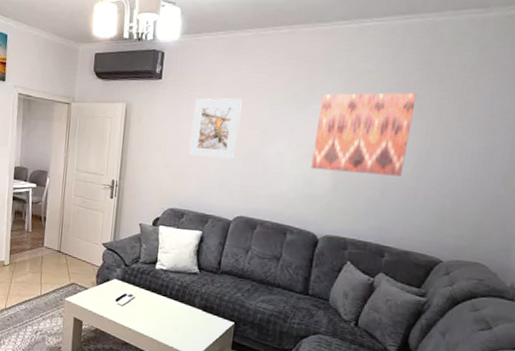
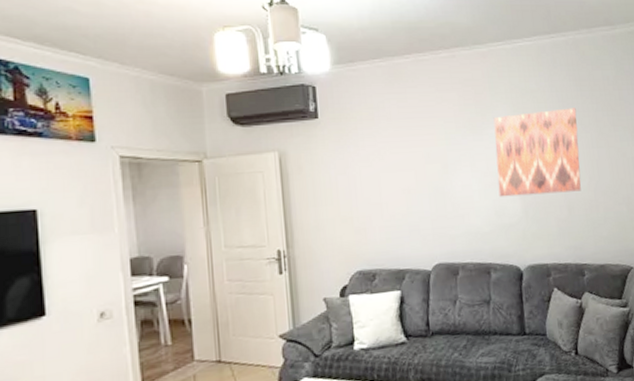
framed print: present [188,98,242,159] -> none [363,131,420,203]

